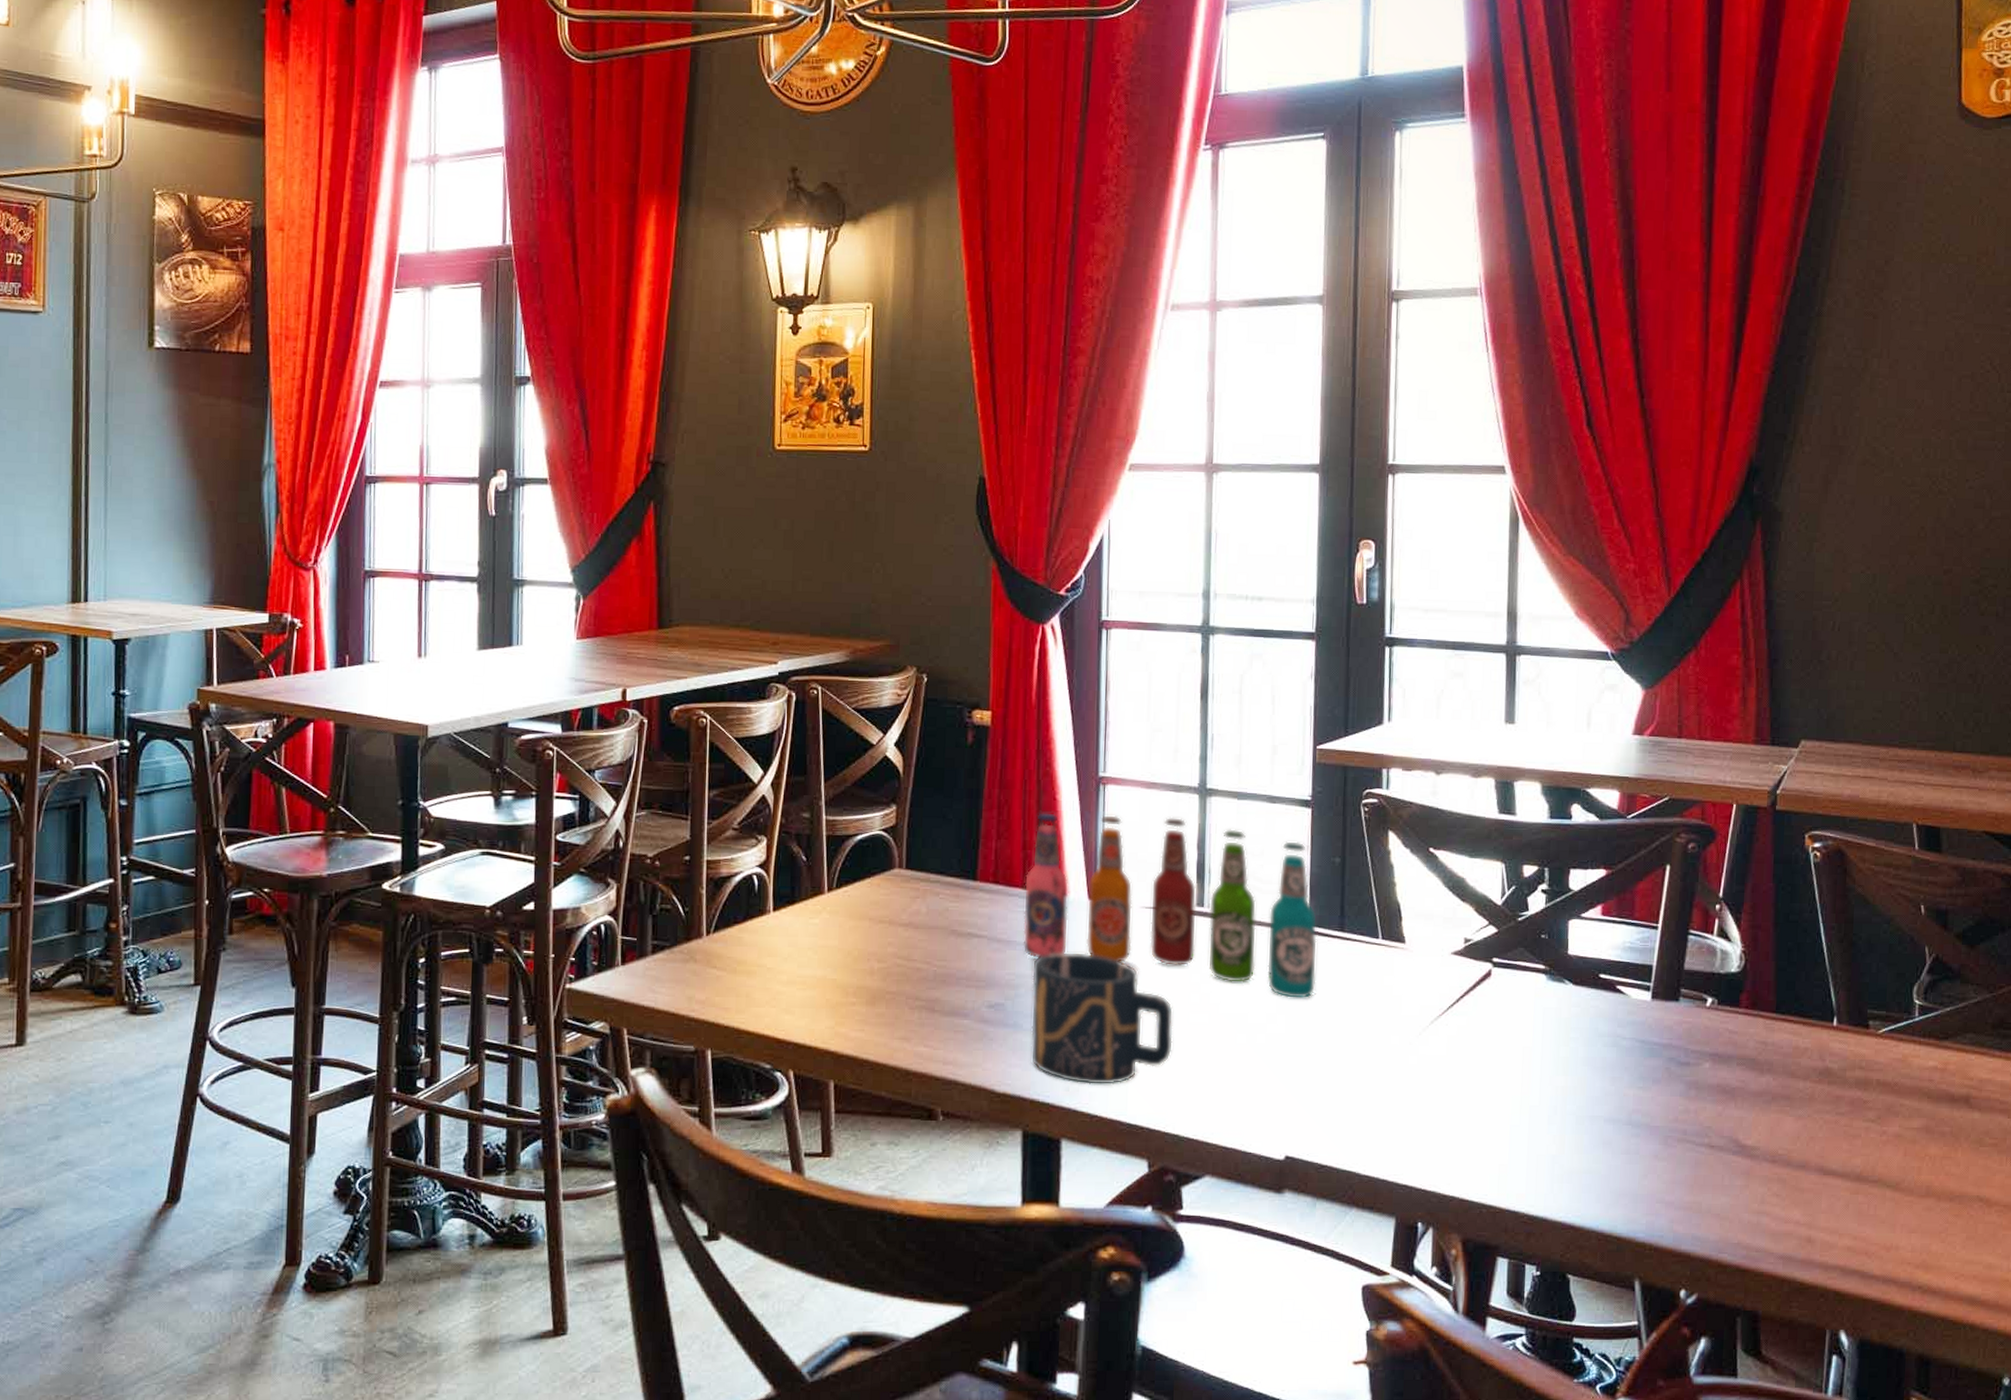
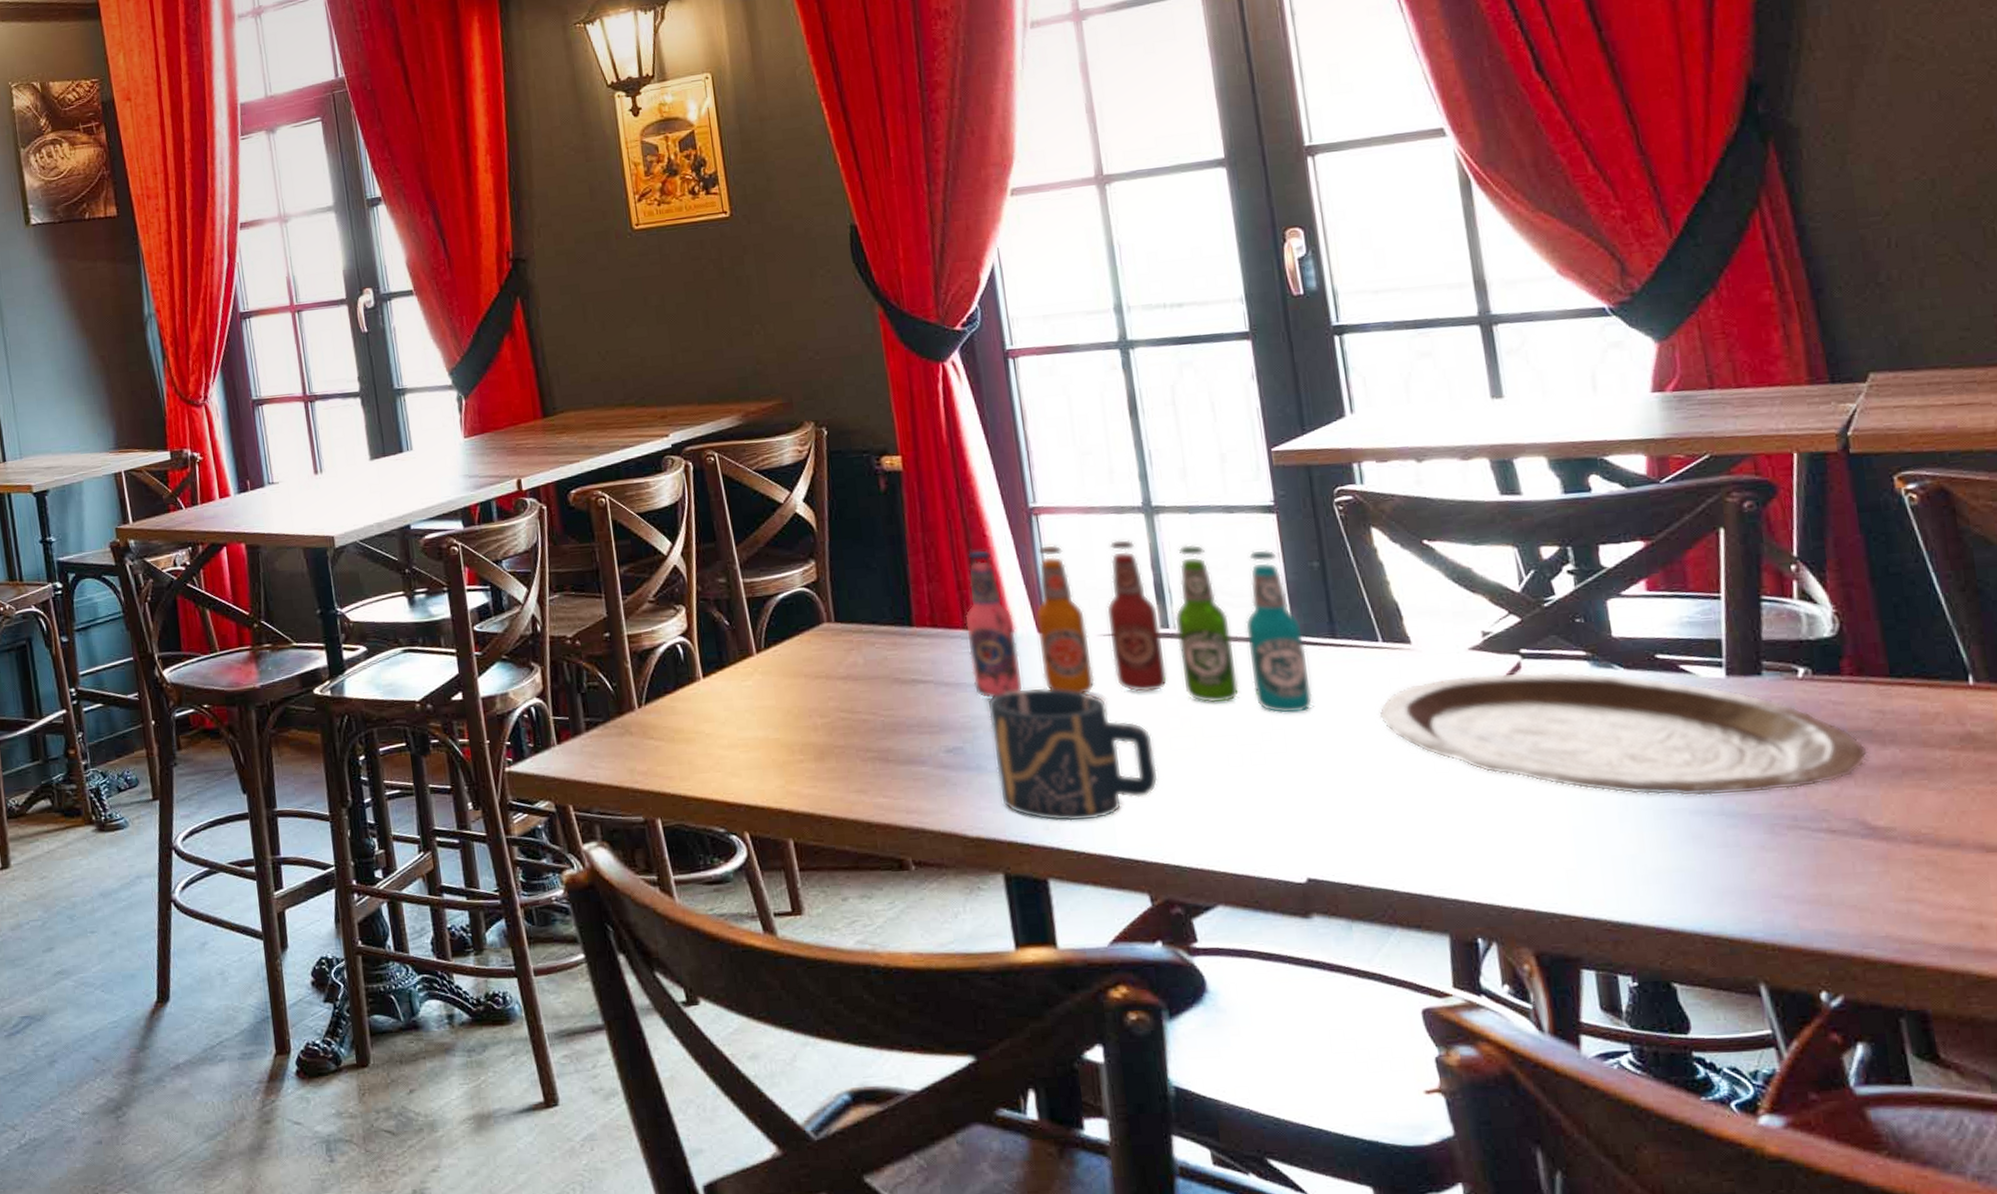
plate: none [1369,978,1749,1107] -> present [1379,671,1868,797]

